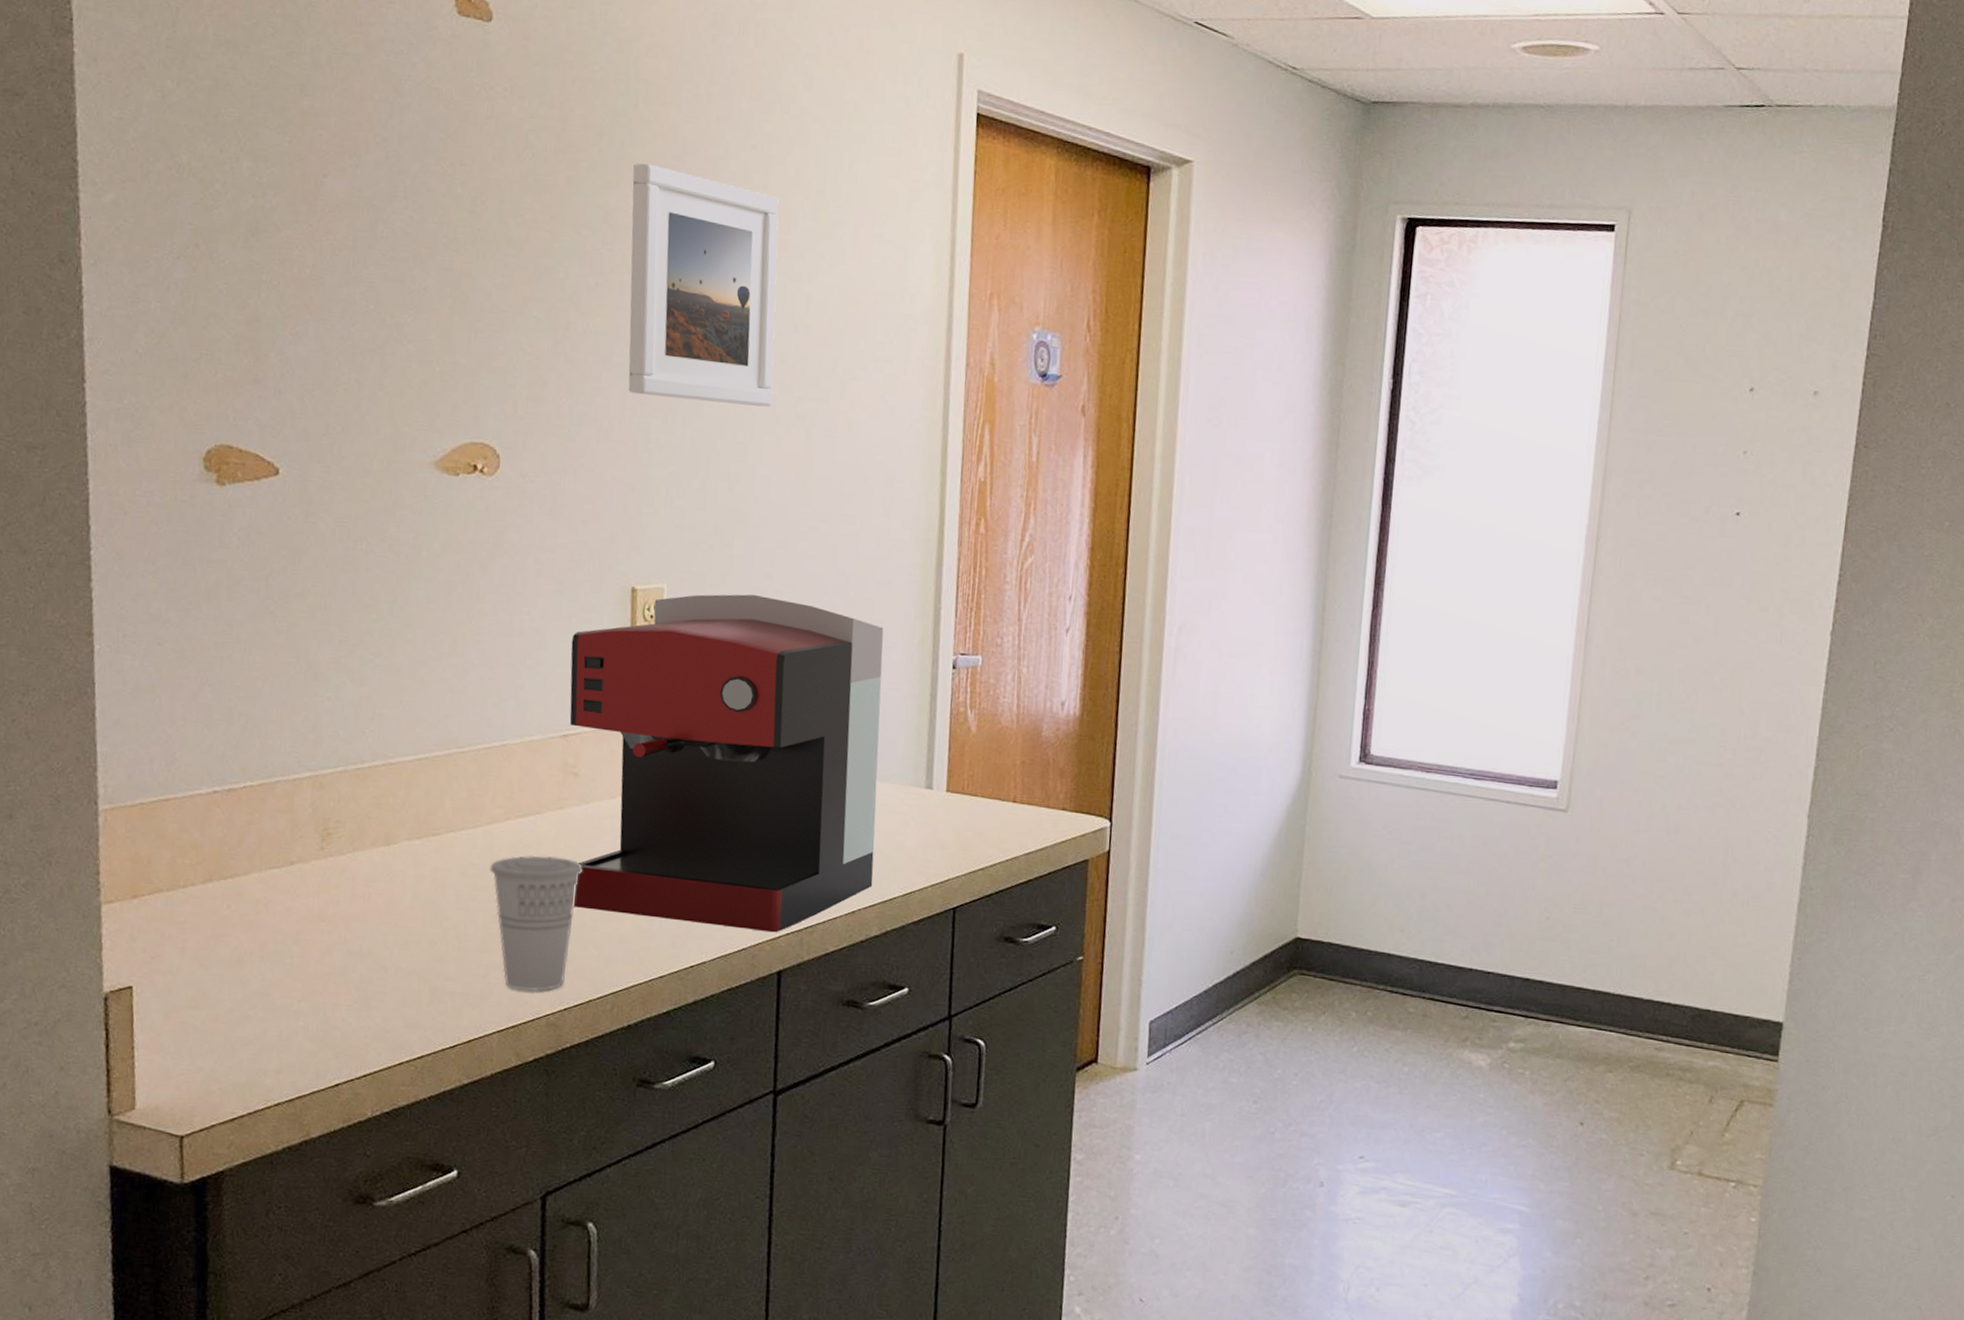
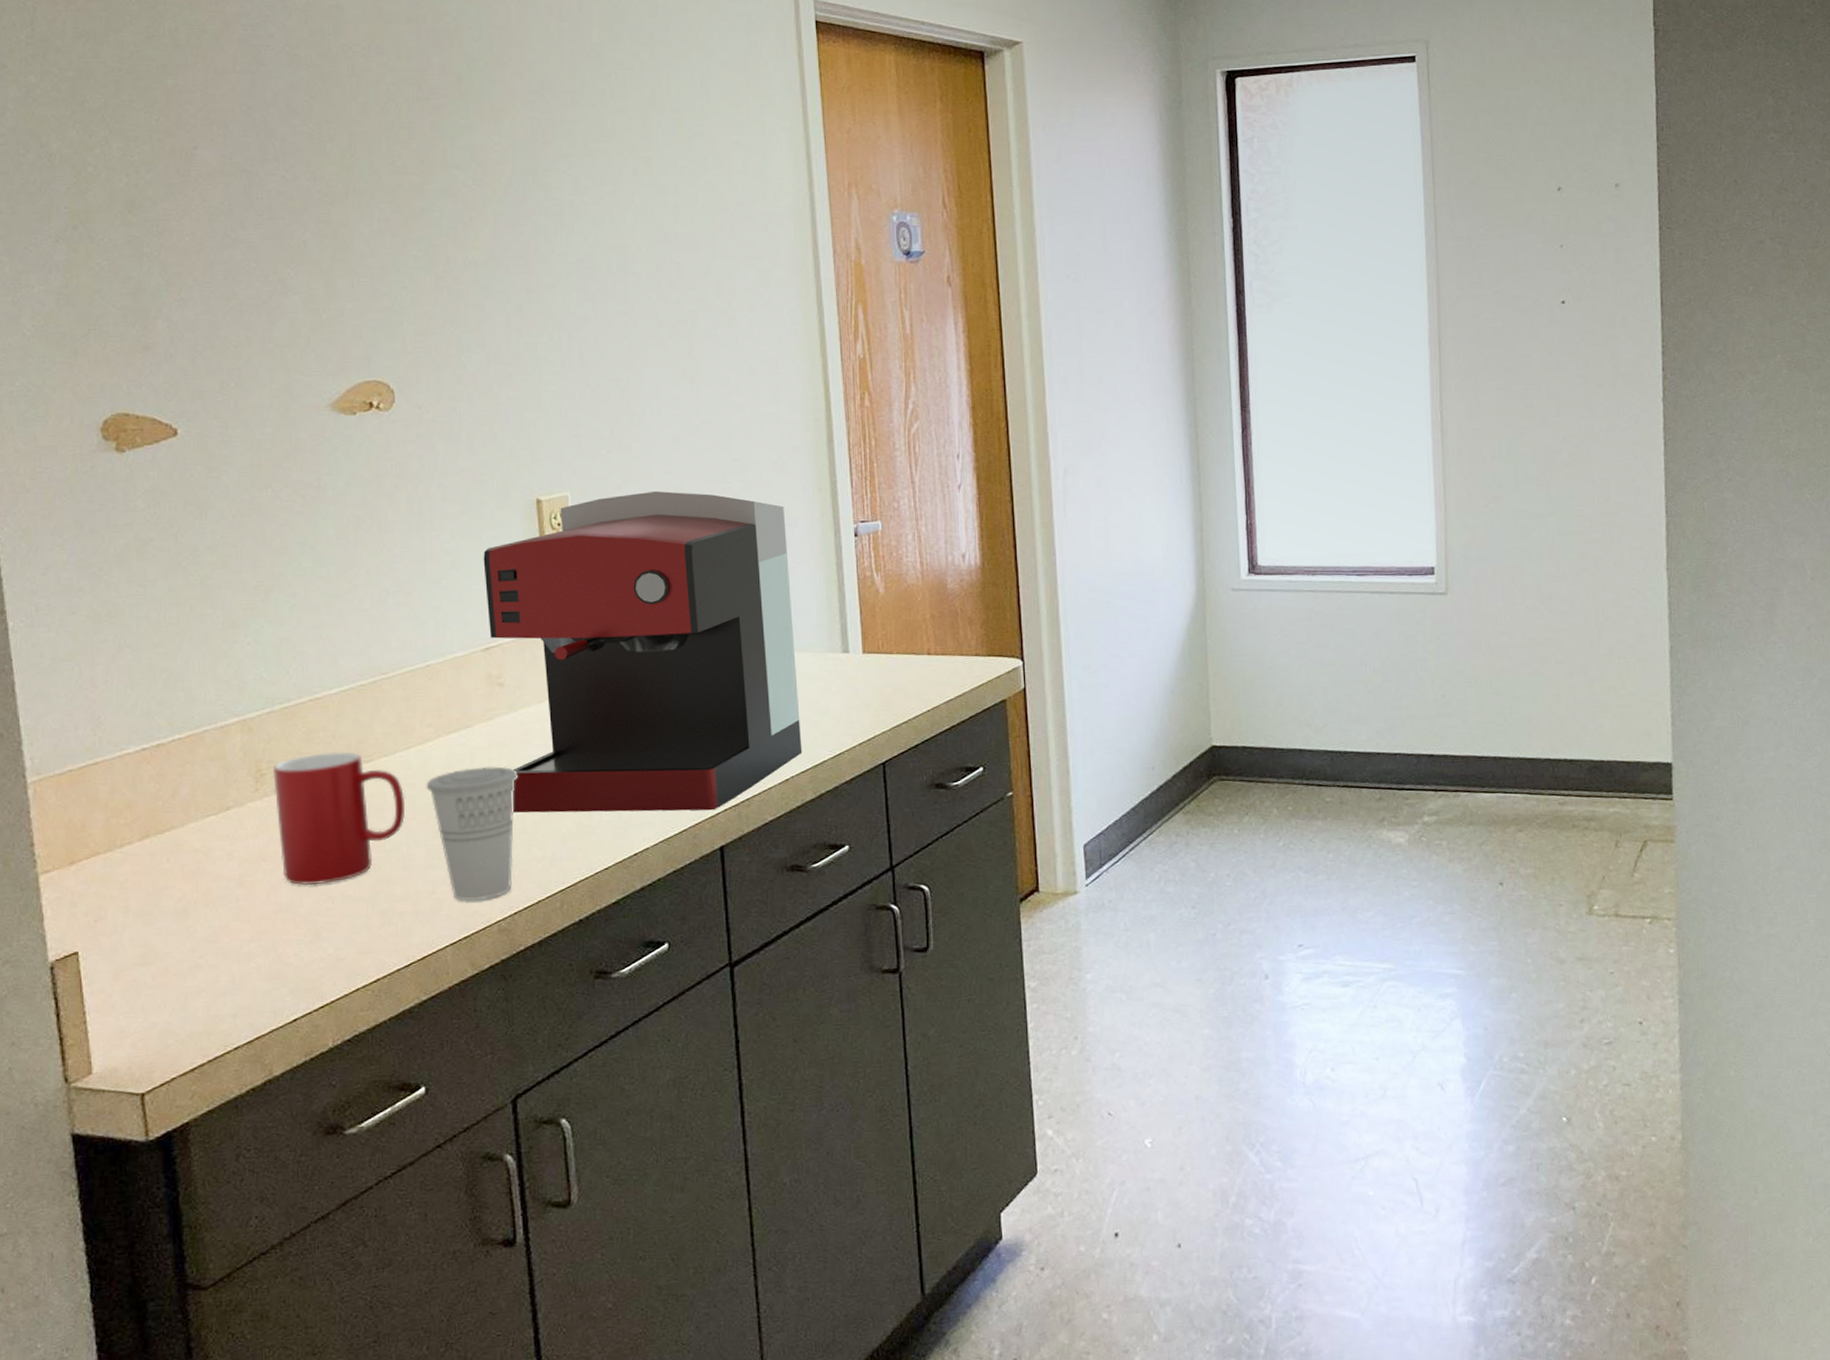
cup: none [339,819,468,953] -> present [272,752,405,886]
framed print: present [628,163,779,407] -> none [495,101,652,317]

